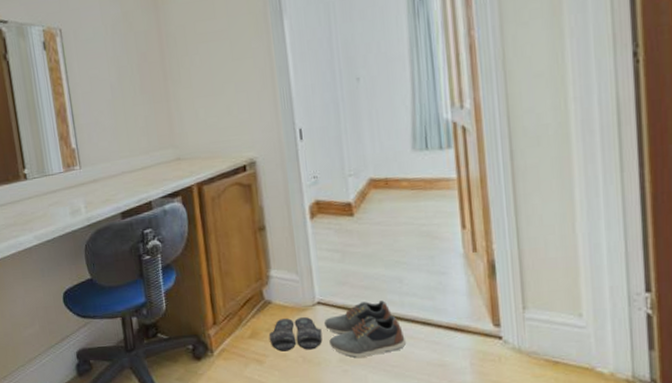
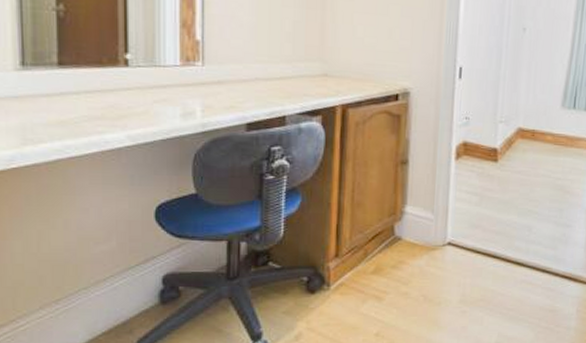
slippers: present [268,317,323,352] -> none [393,256,448,289]
shoe: present [323,300,406,359] -> none [450,246,524,300]

